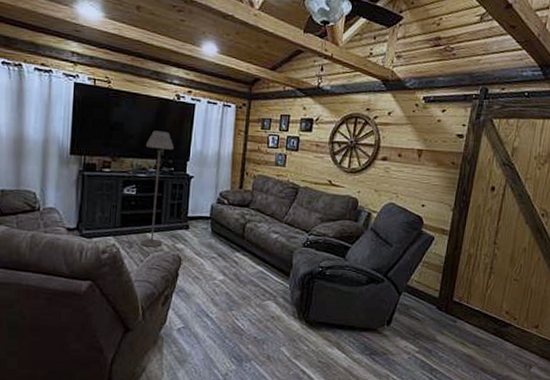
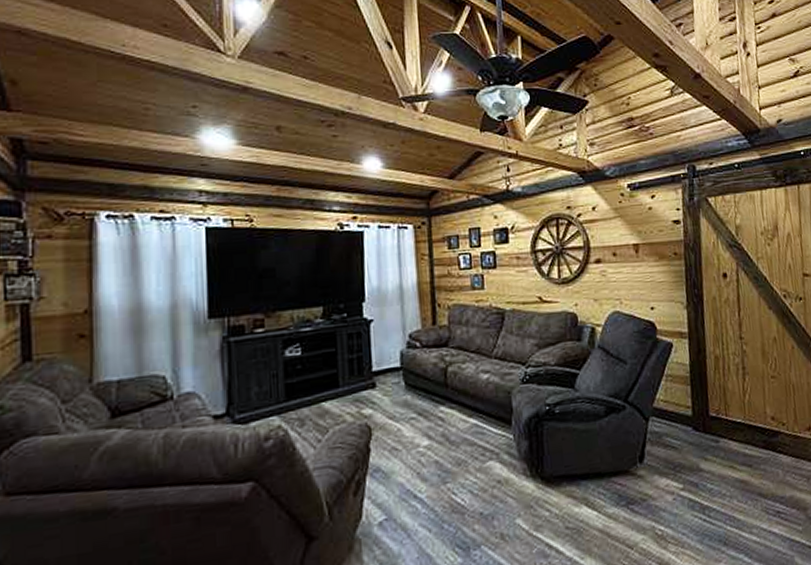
floor lamp: present [141,131,174,248] -> none [308,270,345,422]

